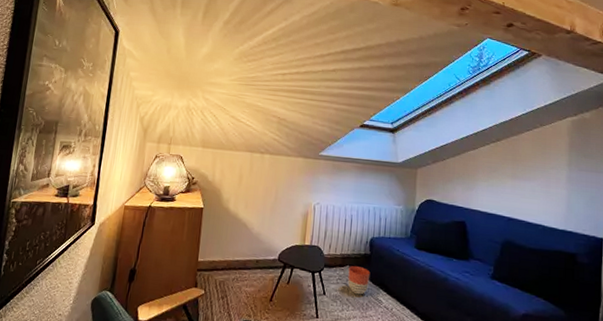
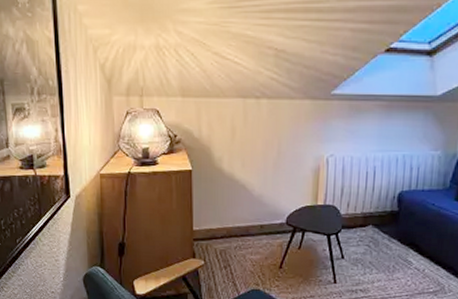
planter: present [347,266,371,295] -> none [370,225,398,257]

